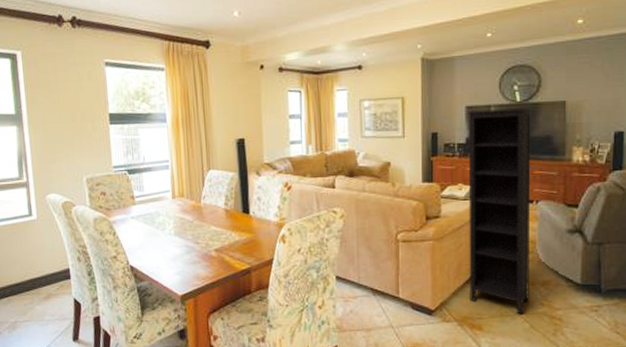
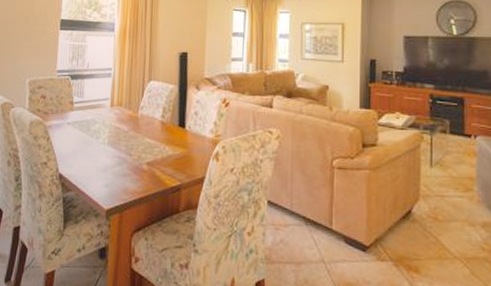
bookcase: present [467,108,531,315] -> none [405,40,469,259]

